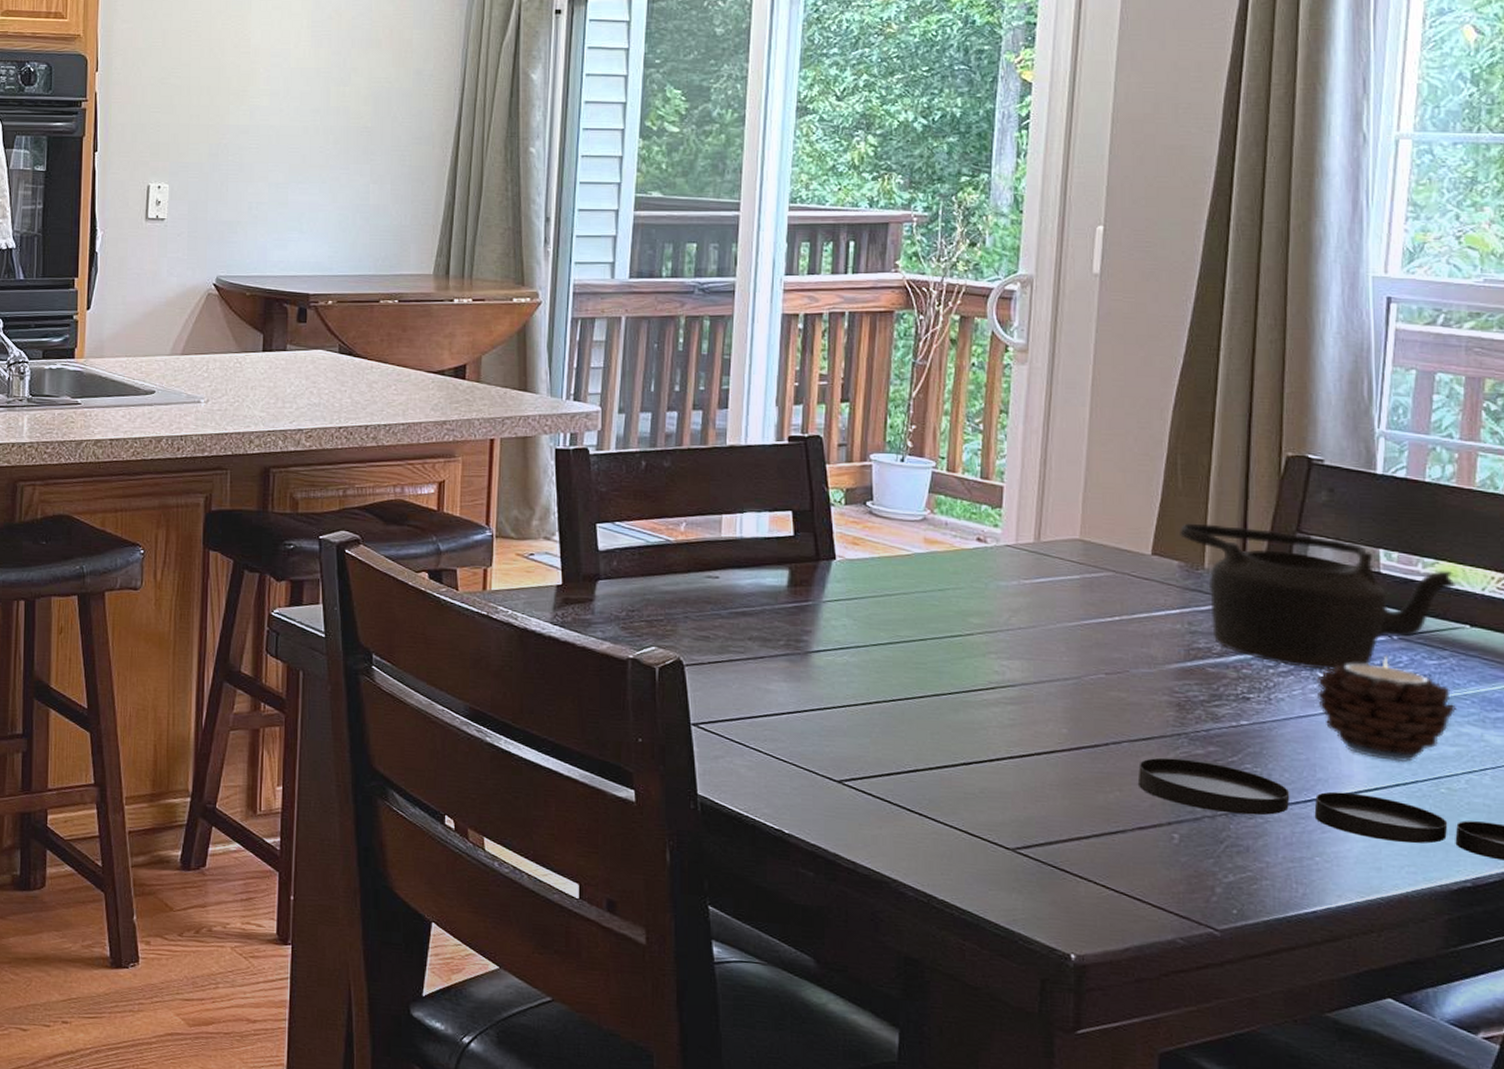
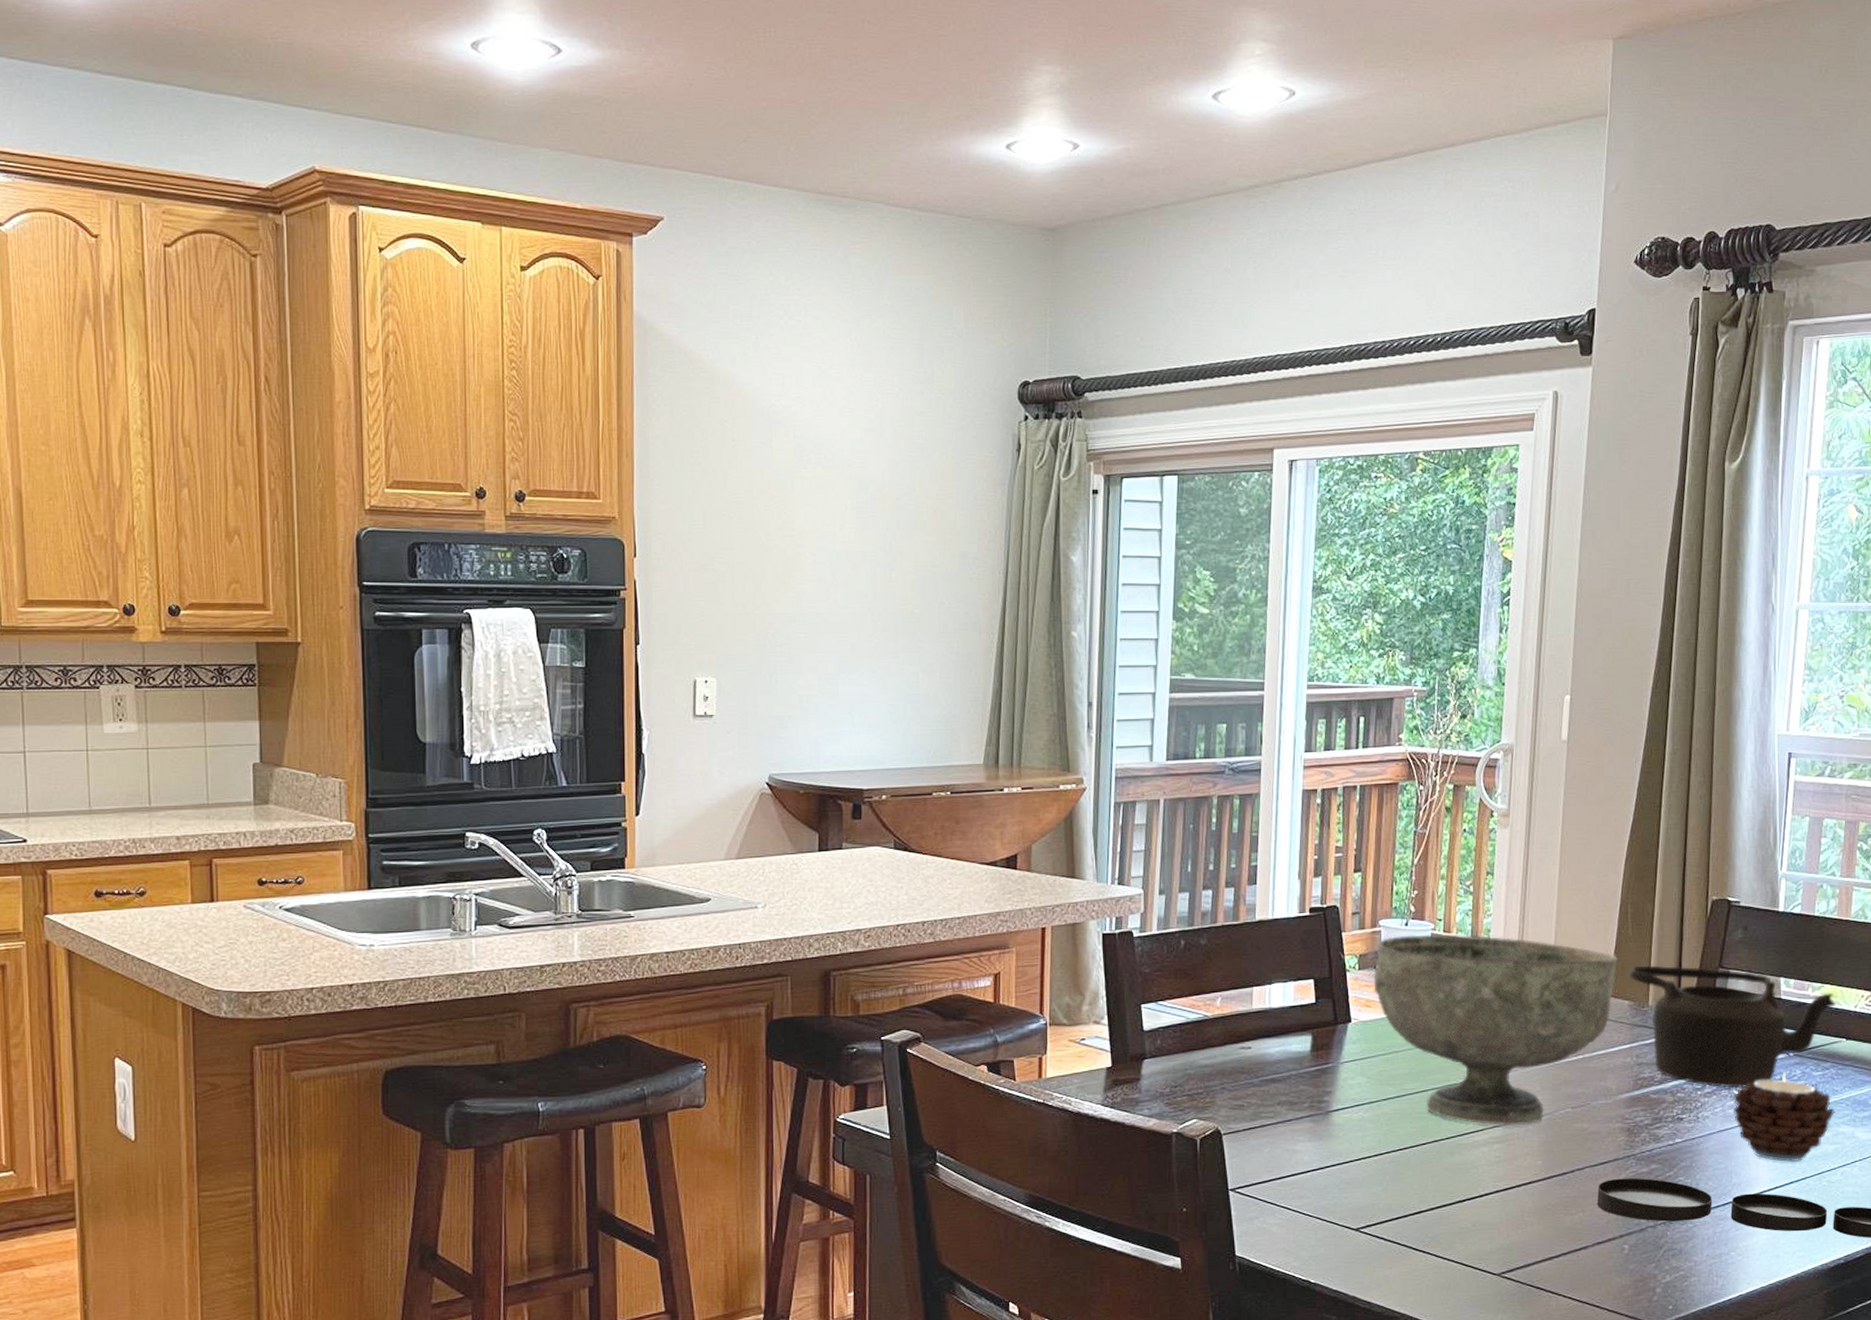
decorative bowl: none [862,471,1164,689] -> present [1373,934,1618,1127]

